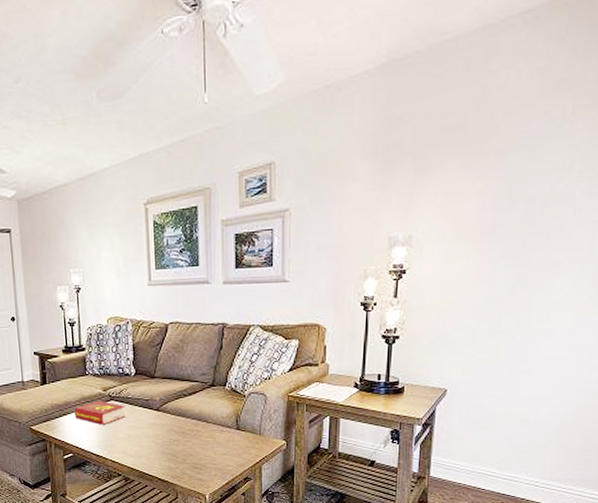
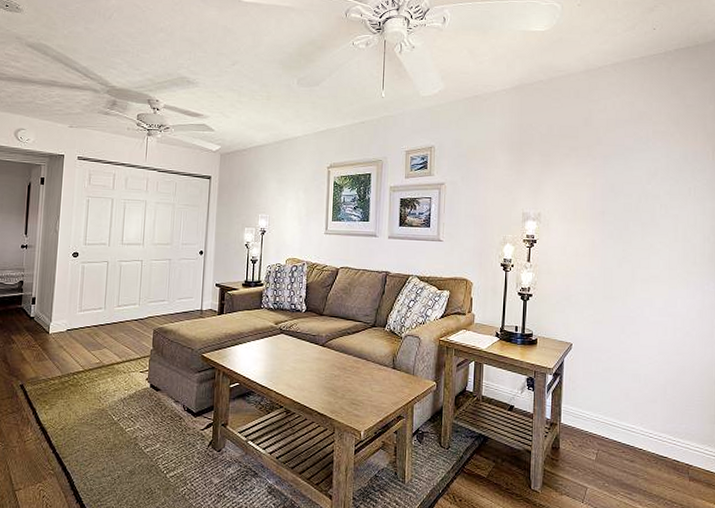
book: present [74,401,126,425] -> none [245,333,294,357]

